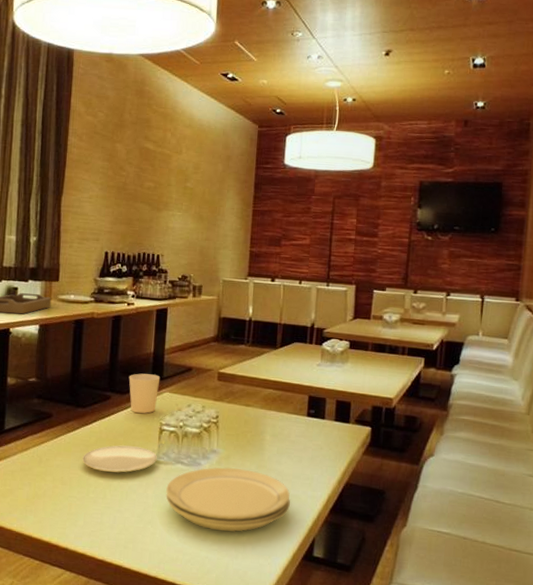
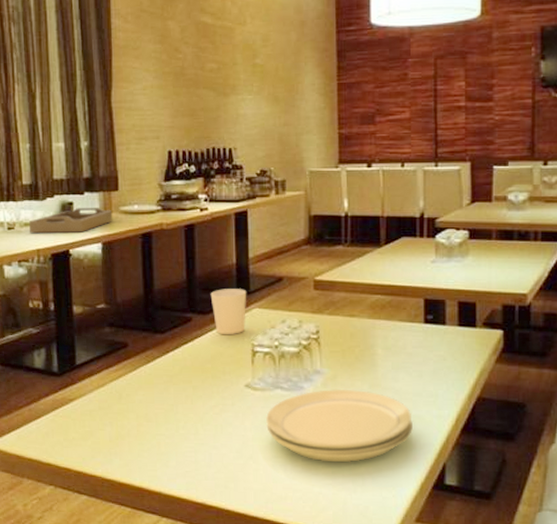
plate: present [82,445,158,473] -> none [167,373,253,404]

